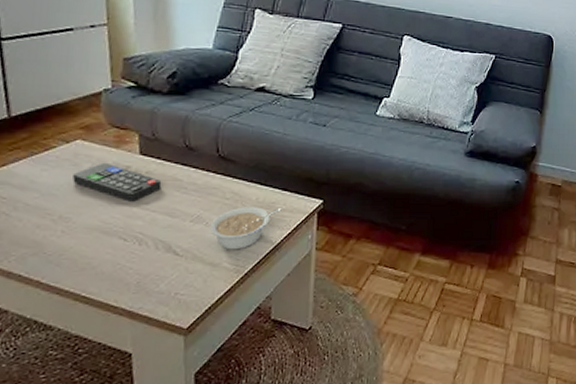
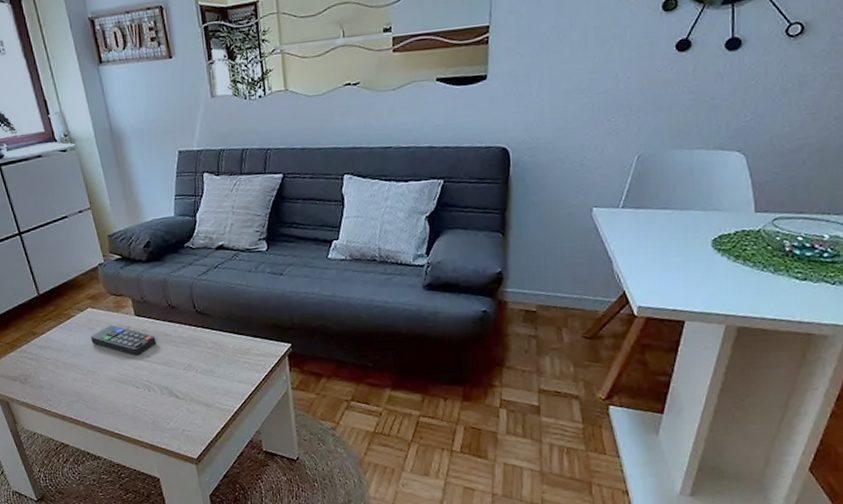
legume: present [209,207,282,250] -> none [199,353,256,393]

